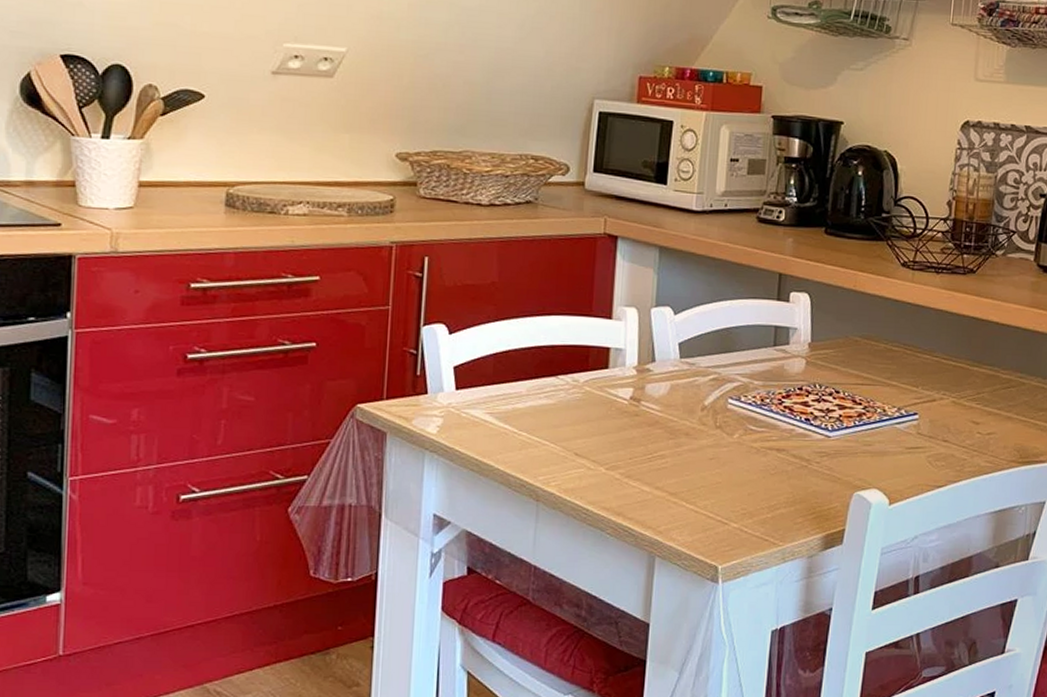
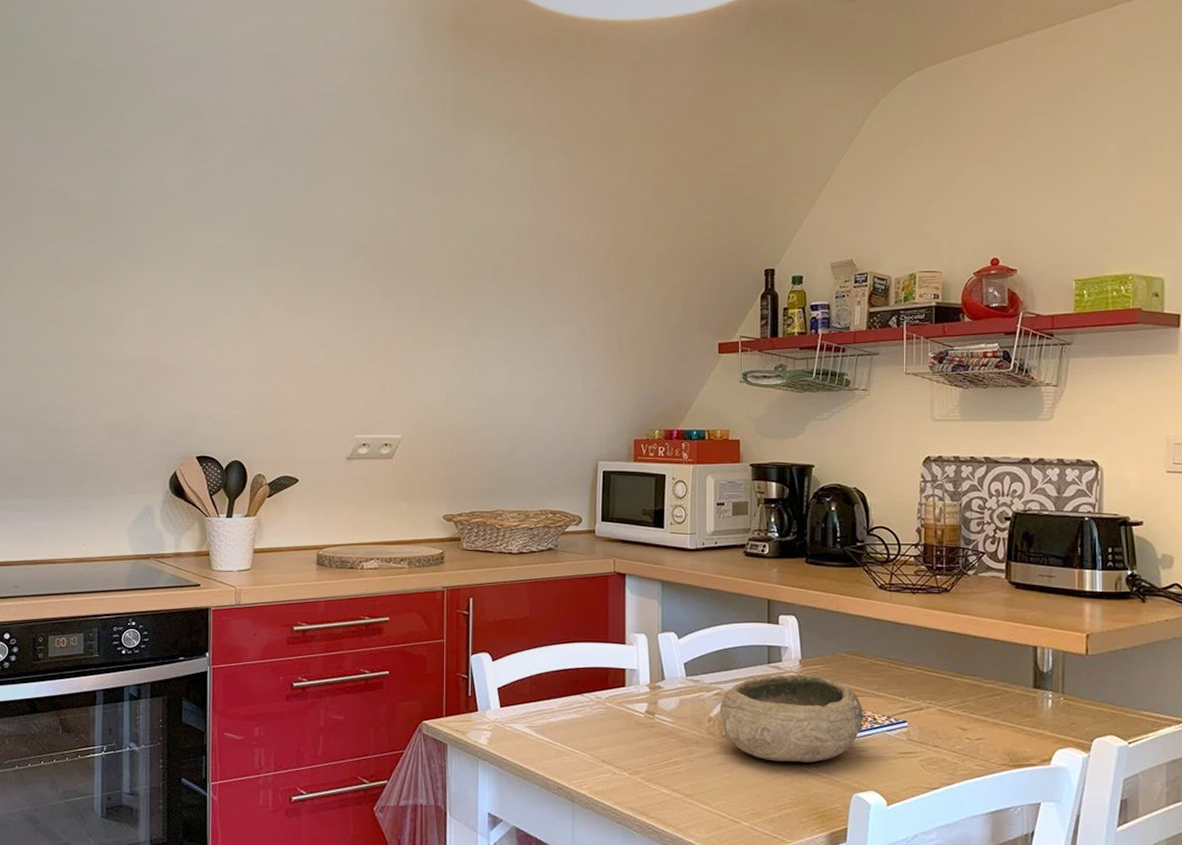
bowl: none [715,359,874,457] -> present [719,675,864,762]

